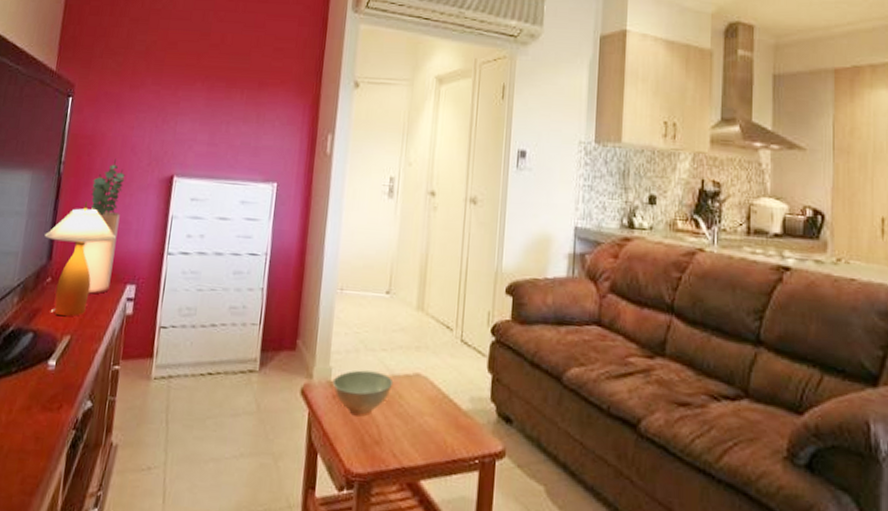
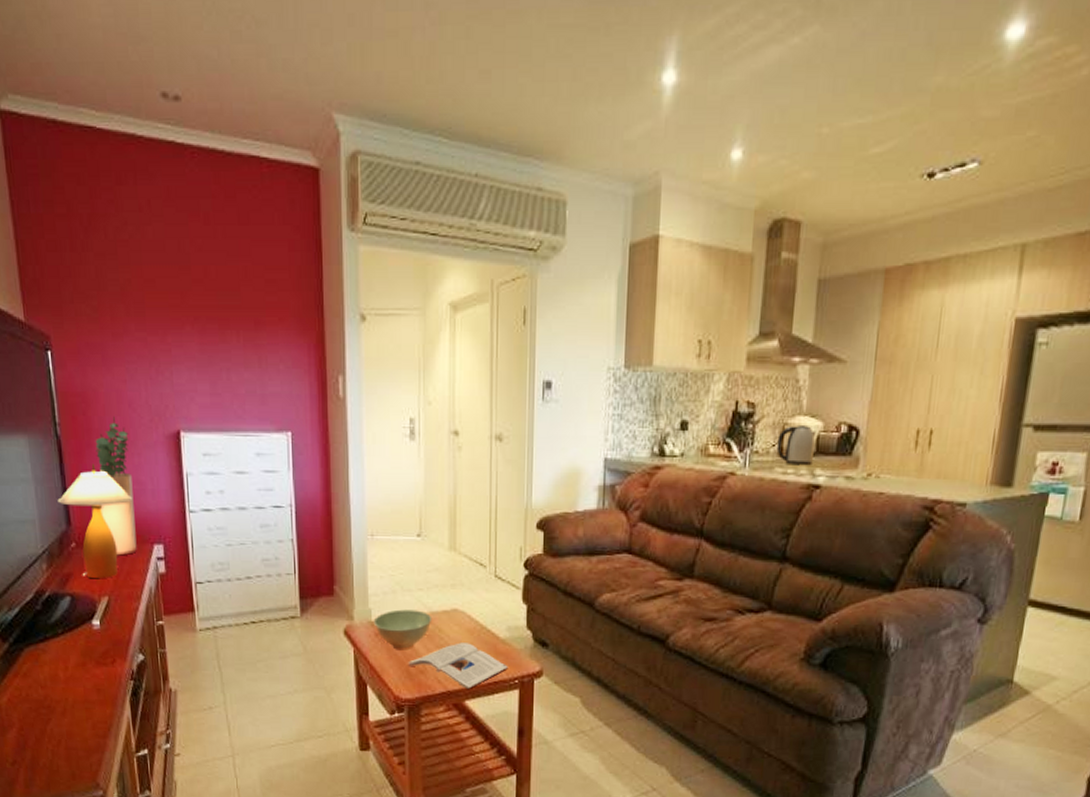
magazine: none [363,411,469,467] -> present [408,642,508,689]
kettle: none [744,206,783,247] -> present [776,426,817,466]

